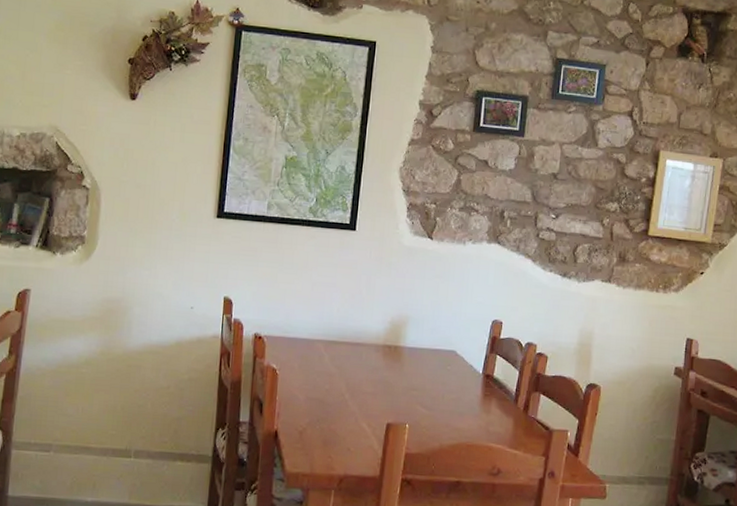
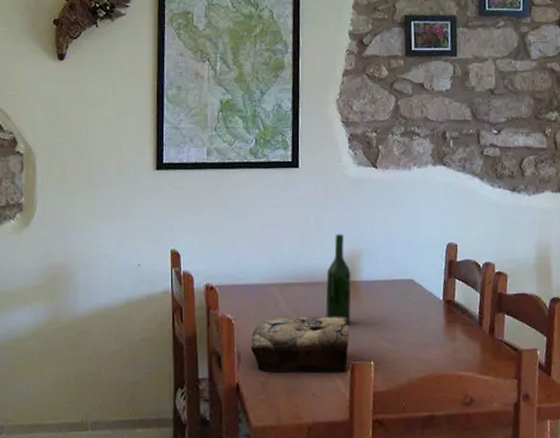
bread loaf: none [291,372,388,432] -> present [250,316,349,373]
wine bottle: none [367,299,396,387] -> present [325,234,352,324]

